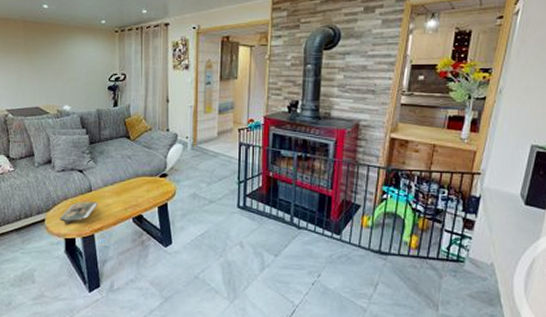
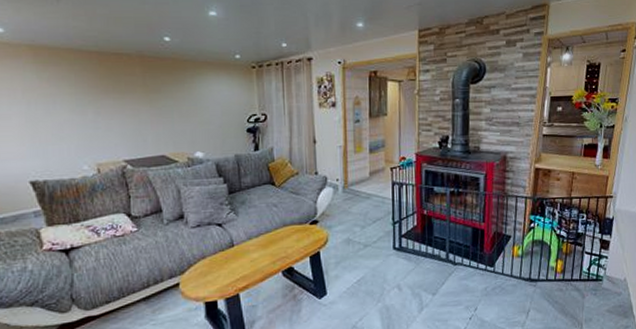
magazine: present [60,201,98,223] -> none [197,257,242,285]

